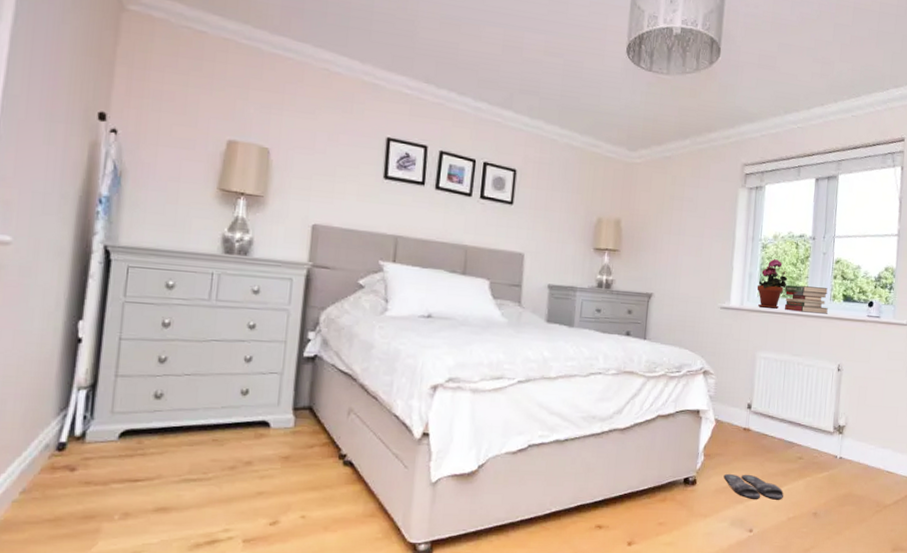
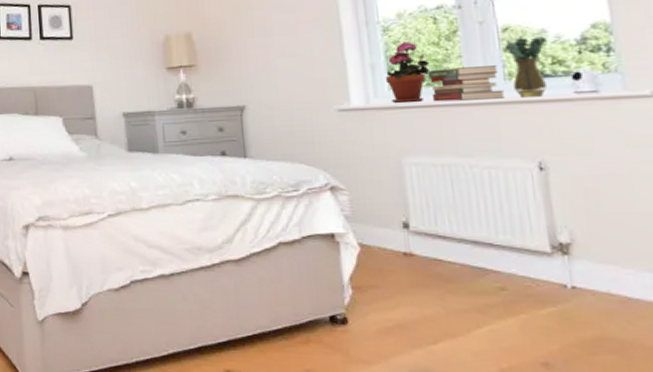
slippers: present [723,473,784,500] -> none [385,310,486,345]
vase: none [834,267,860,317] -> present [504,35,547,99]

